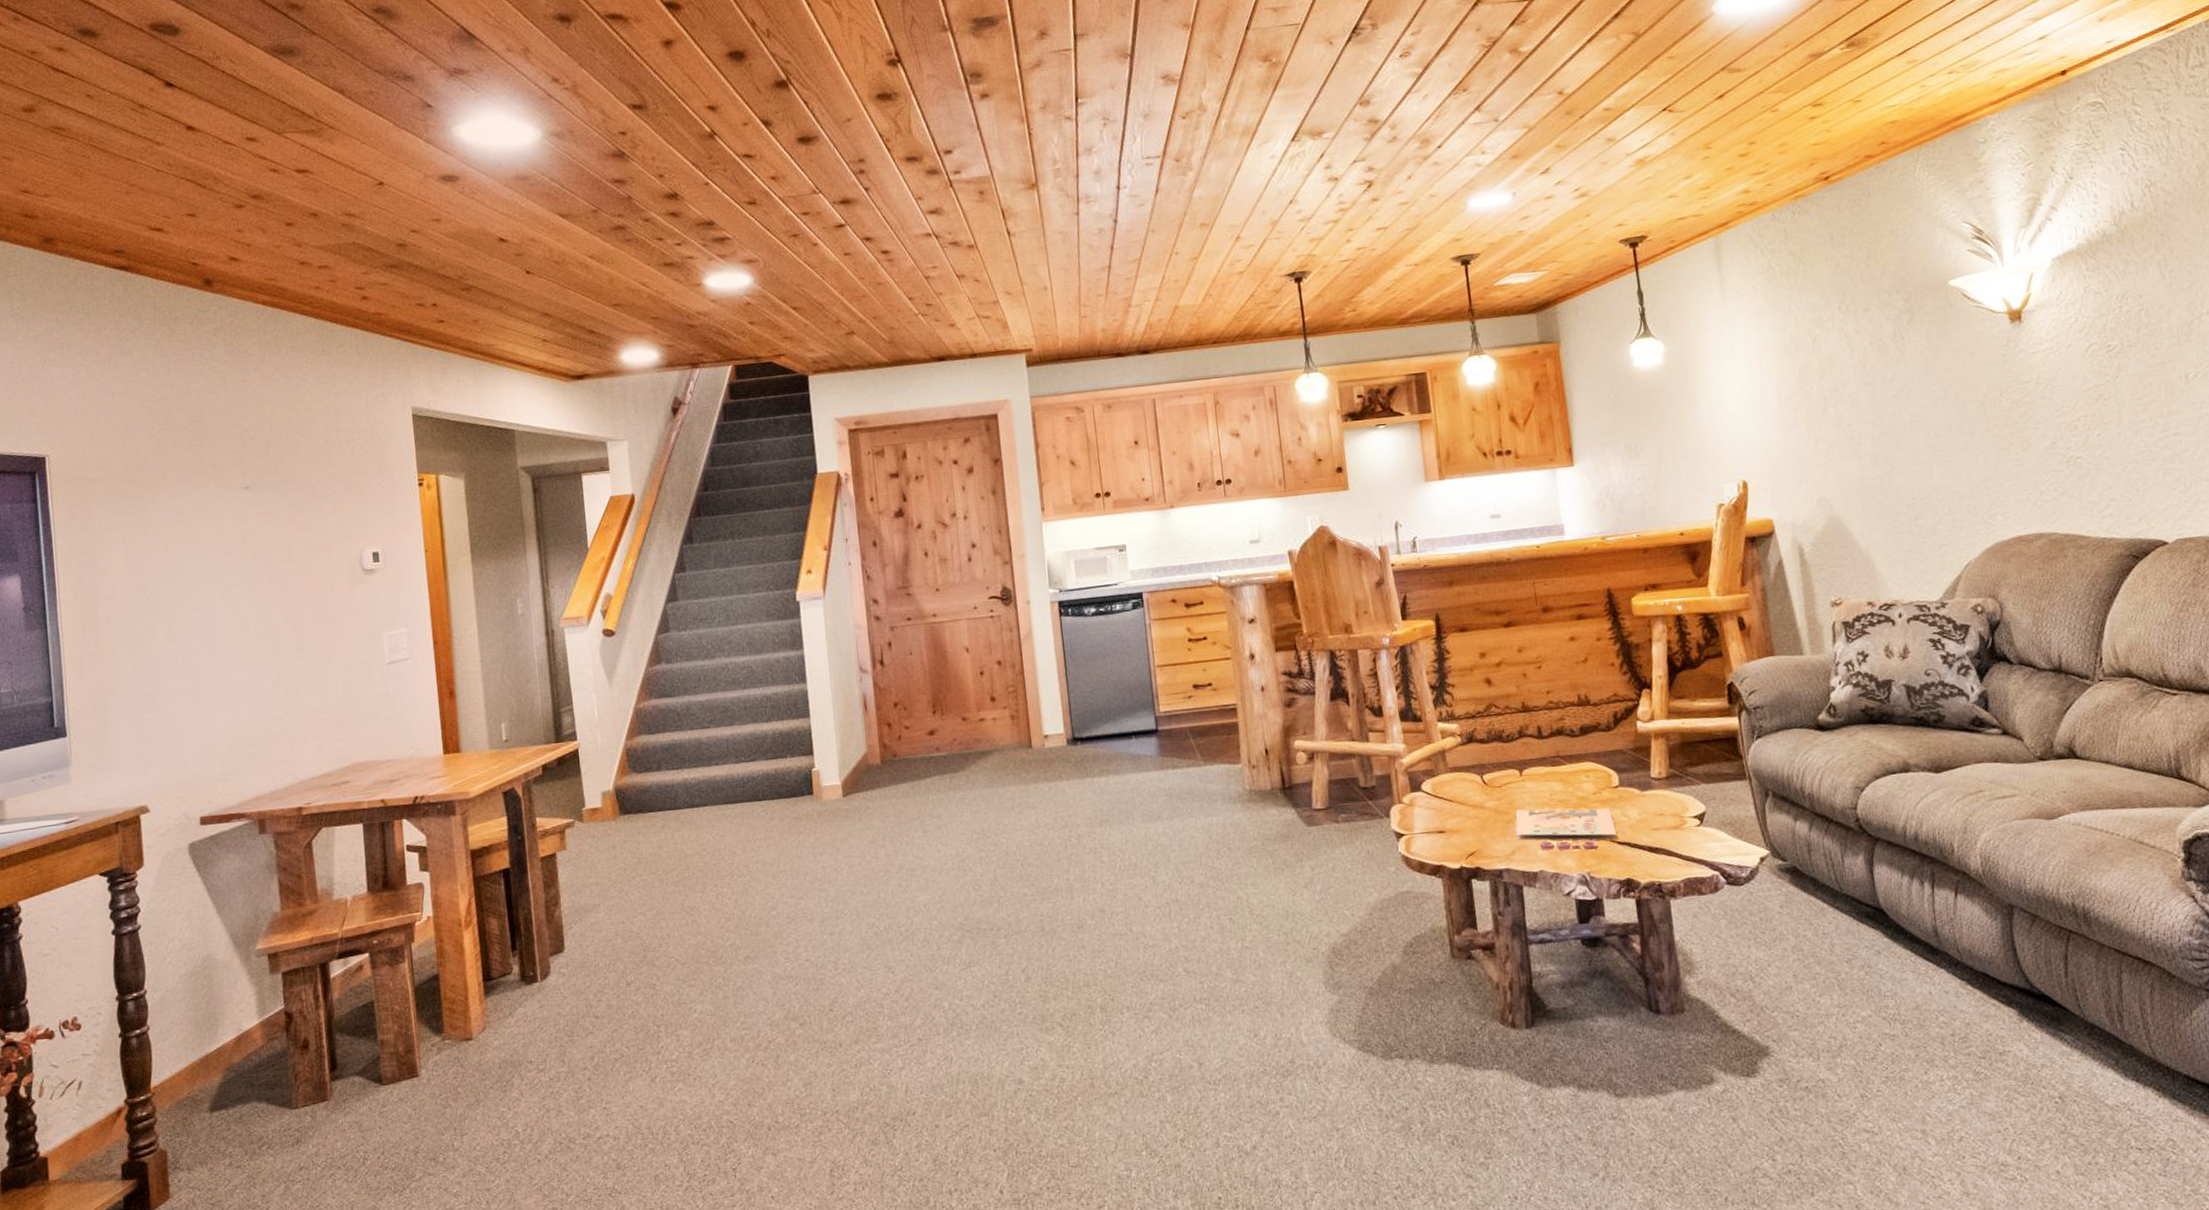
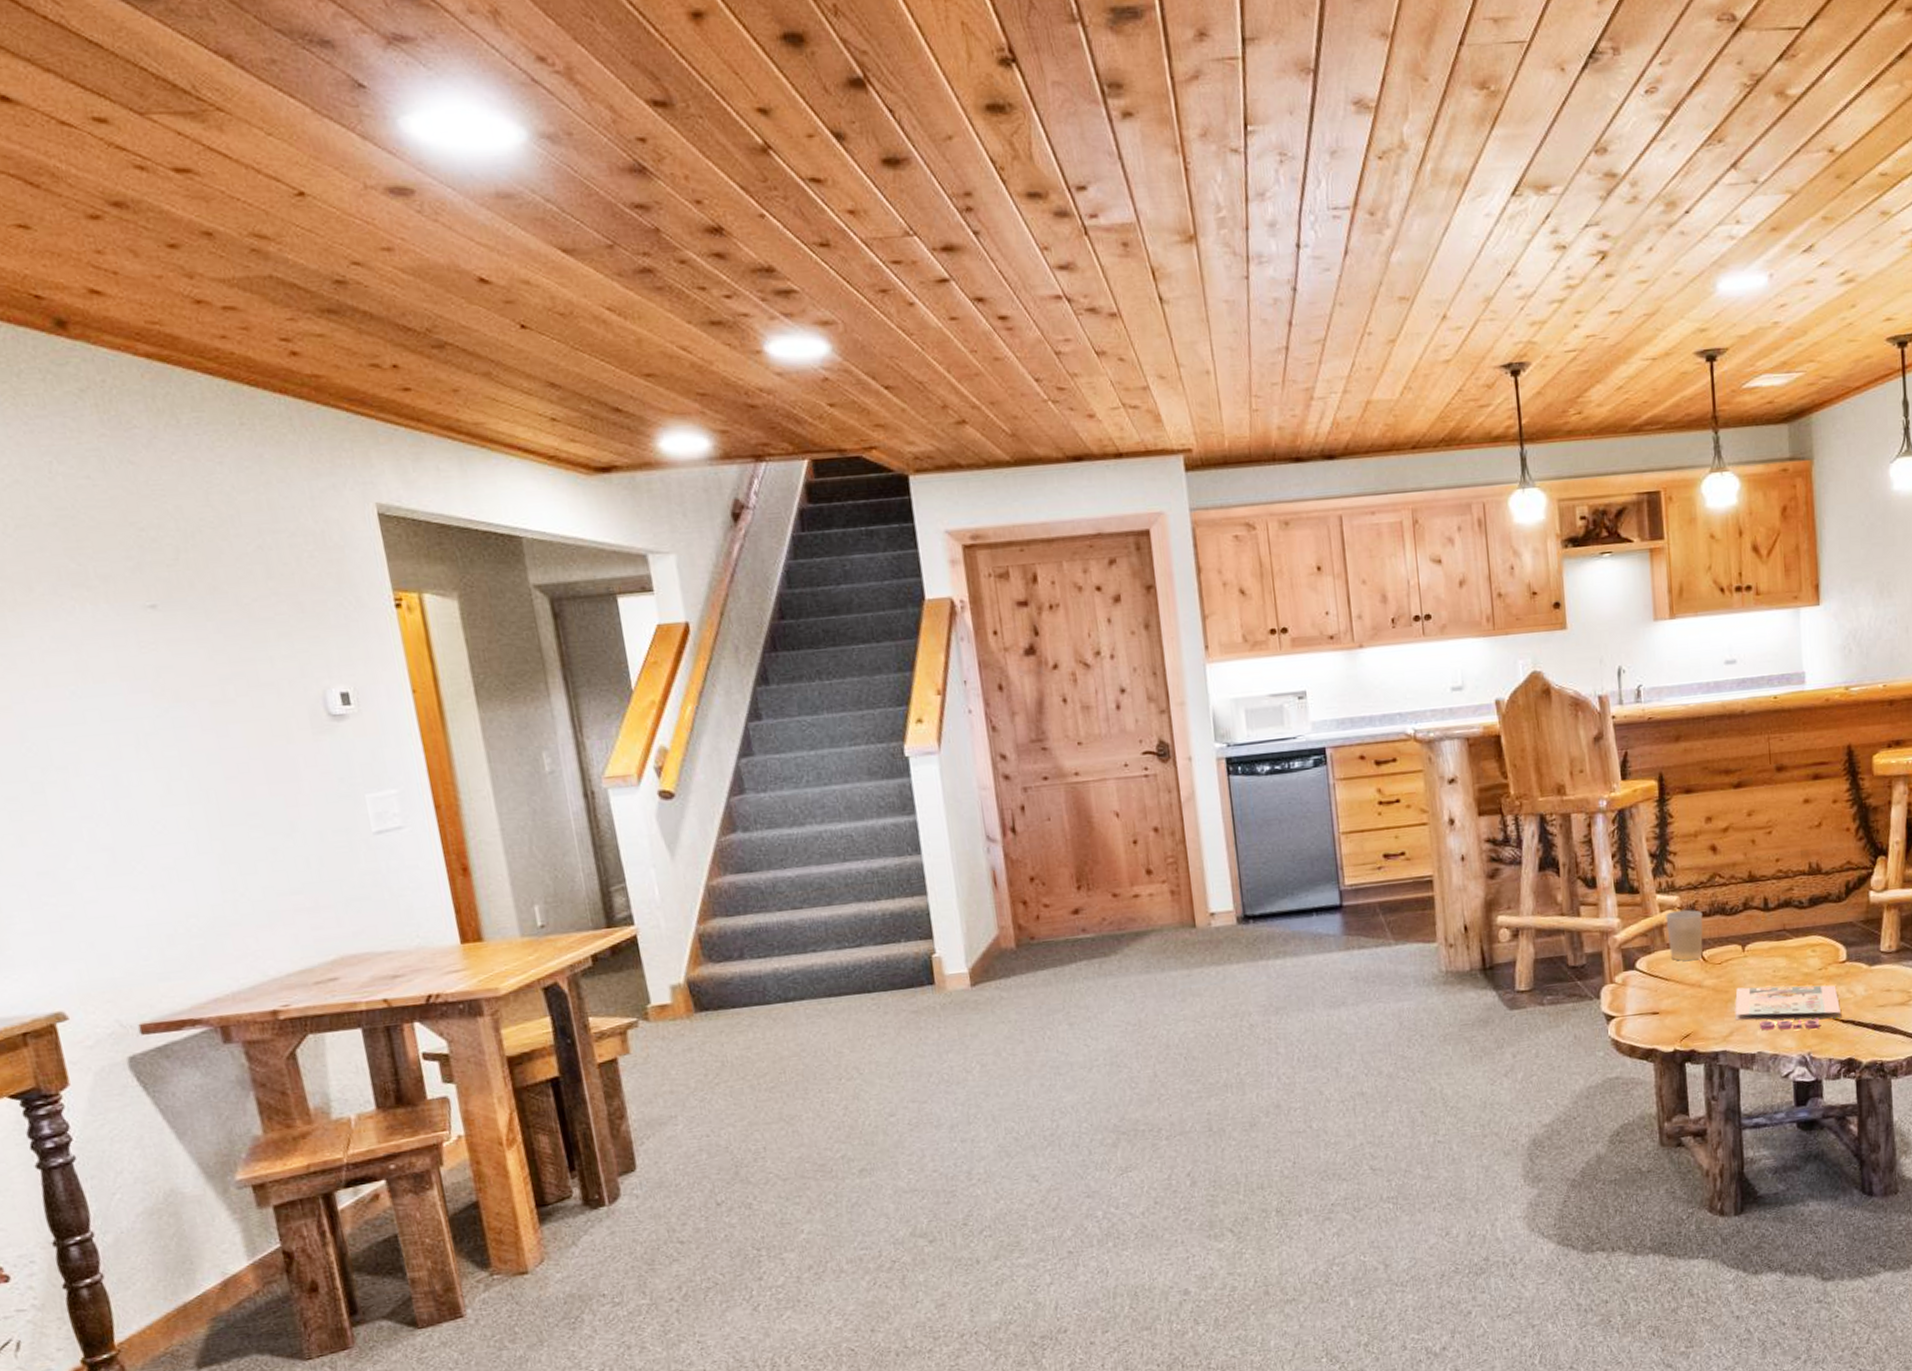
candle holder: none [1447,736,1483,784] -> present [1666,909,1703,961]

